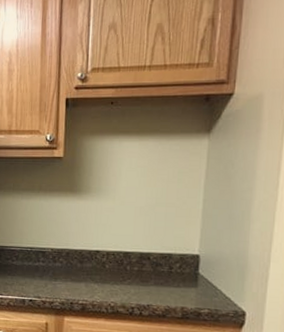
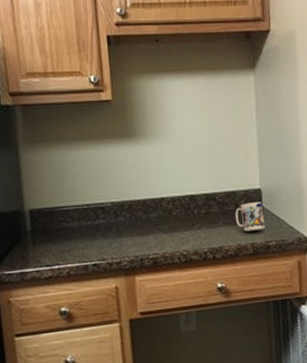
mug: none [167,267,199,296] -> present [235,202,265,232]

